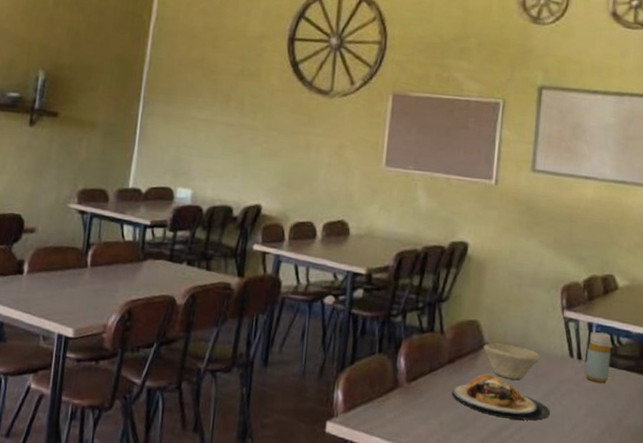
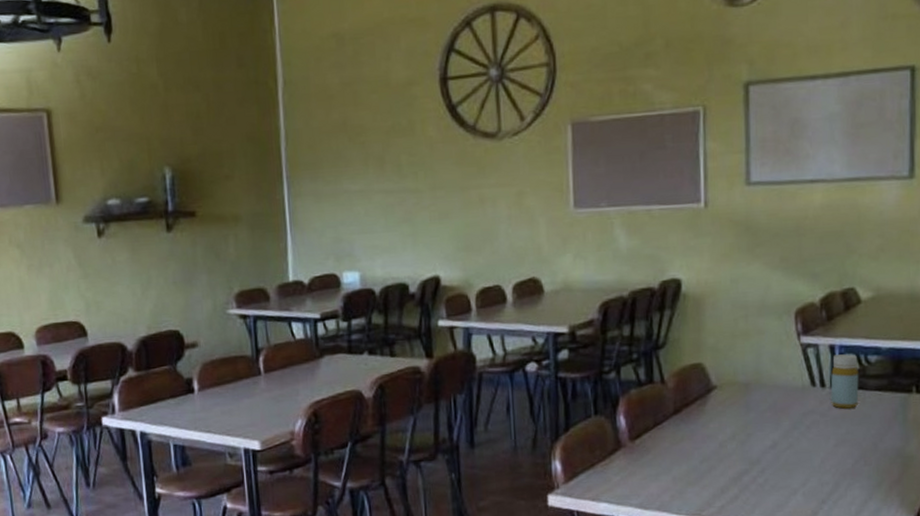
plate: present [451,374,550,421] -> none [681,419,795,463]
bowl: present [483,342,541,380] -> none [711,383,779,420]

